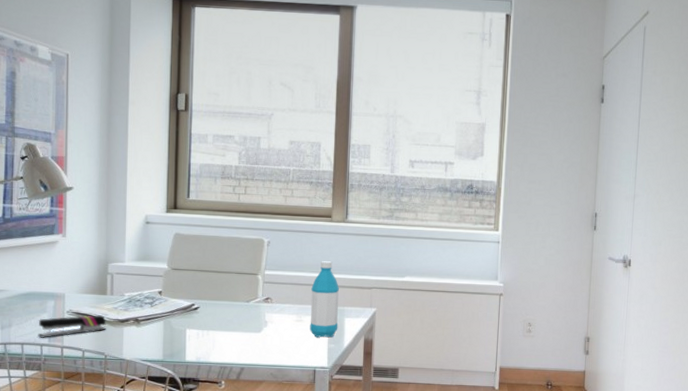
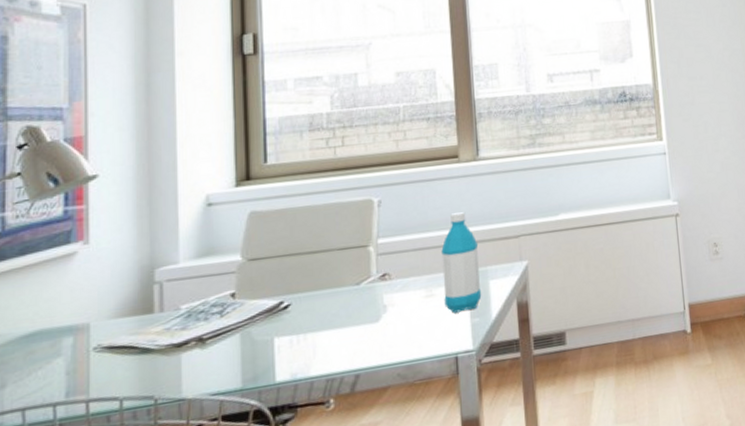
stapler: present [38,315,106,338] -> none [48,343,155,395]

